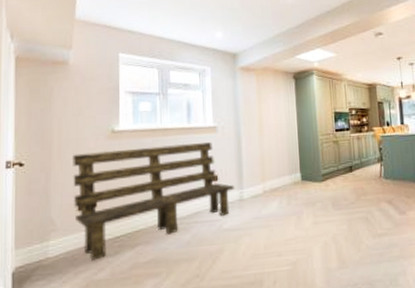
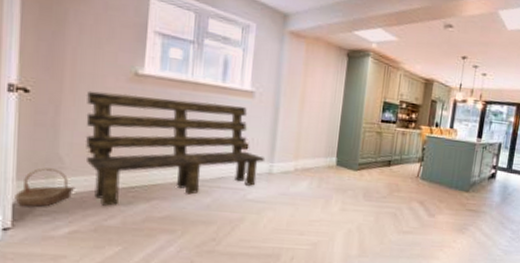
basket: none [14,232,67,275] -> present [15,168,75,207]

